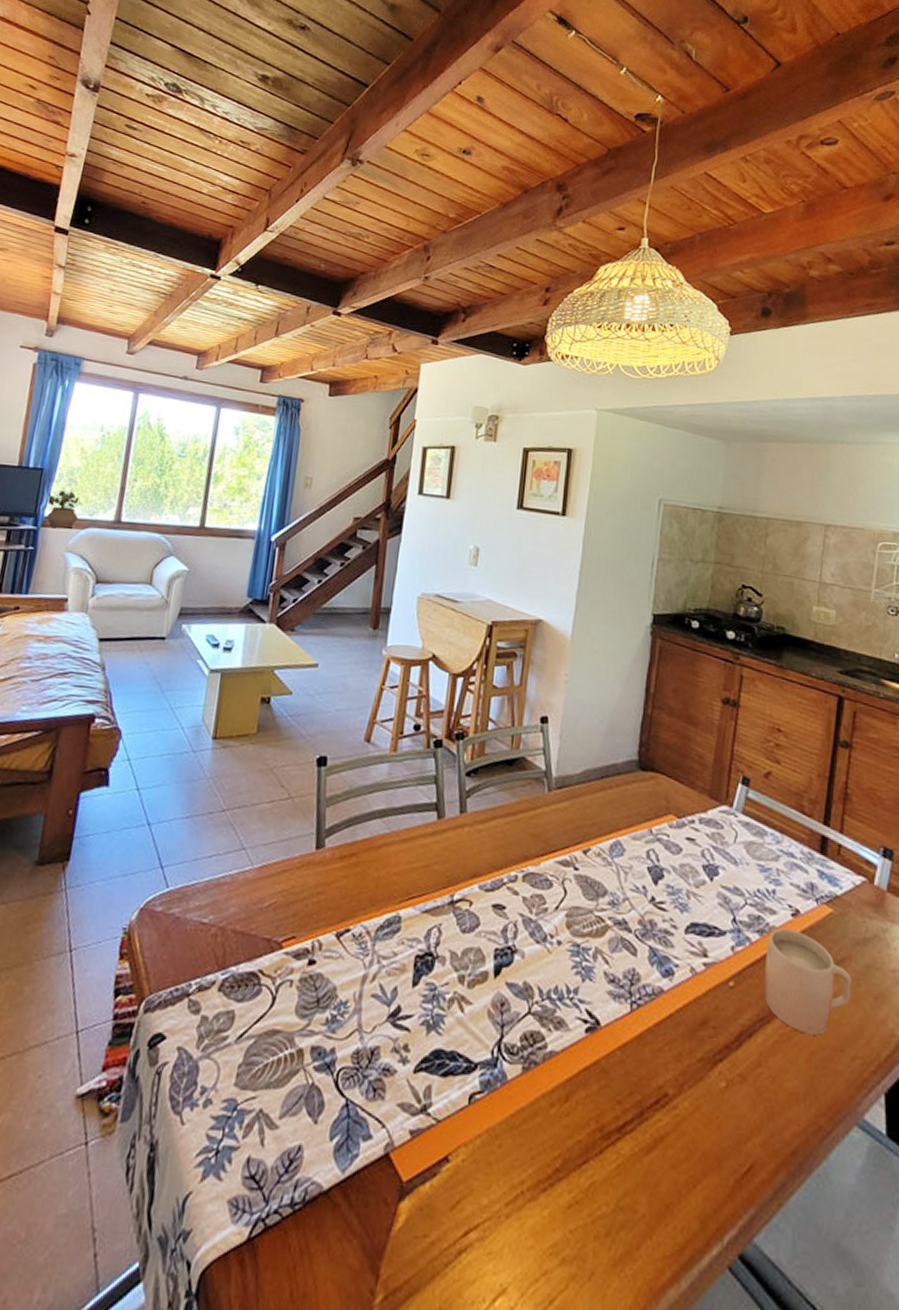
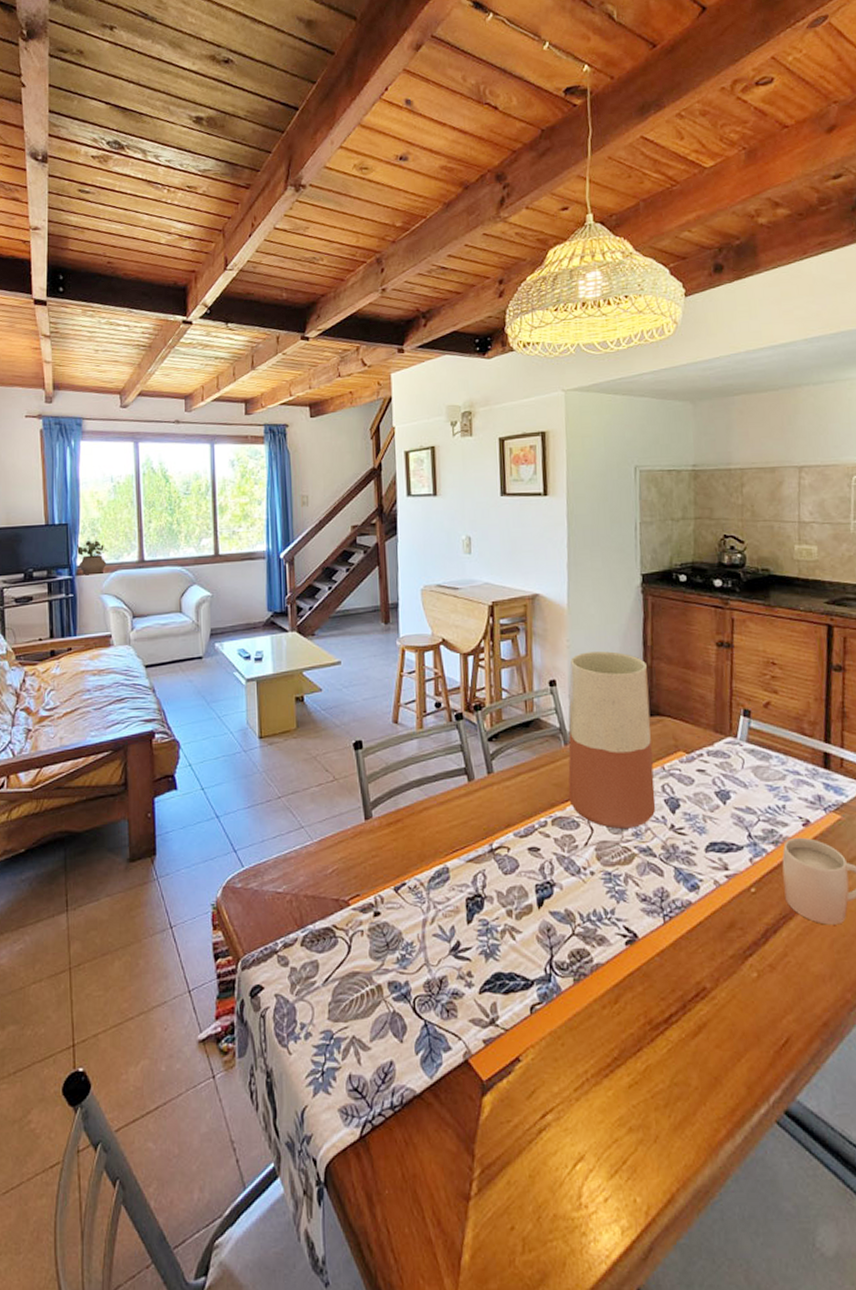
vase: none [544,690,648,896] -> present [568,651,656,829]

